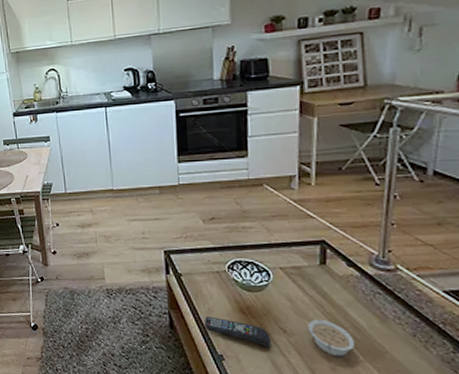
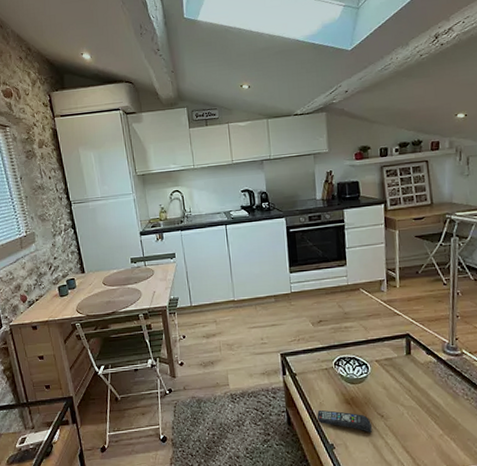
legume: present [307,320,355,357] -> none [399,403,436,433]

